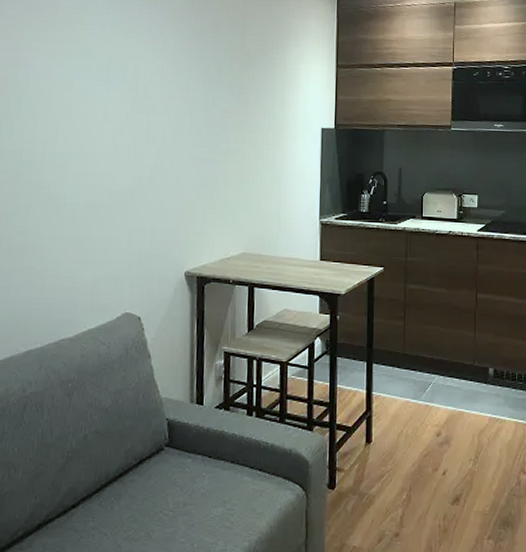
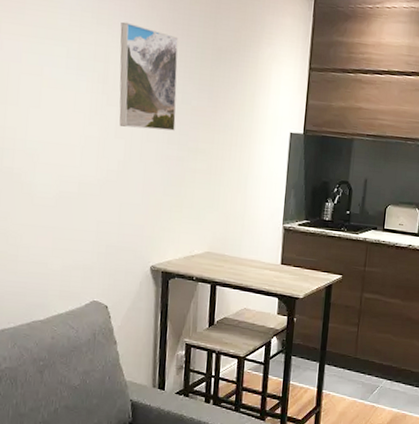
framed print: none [149,33,207,134] -> present [119,22,178,131]

